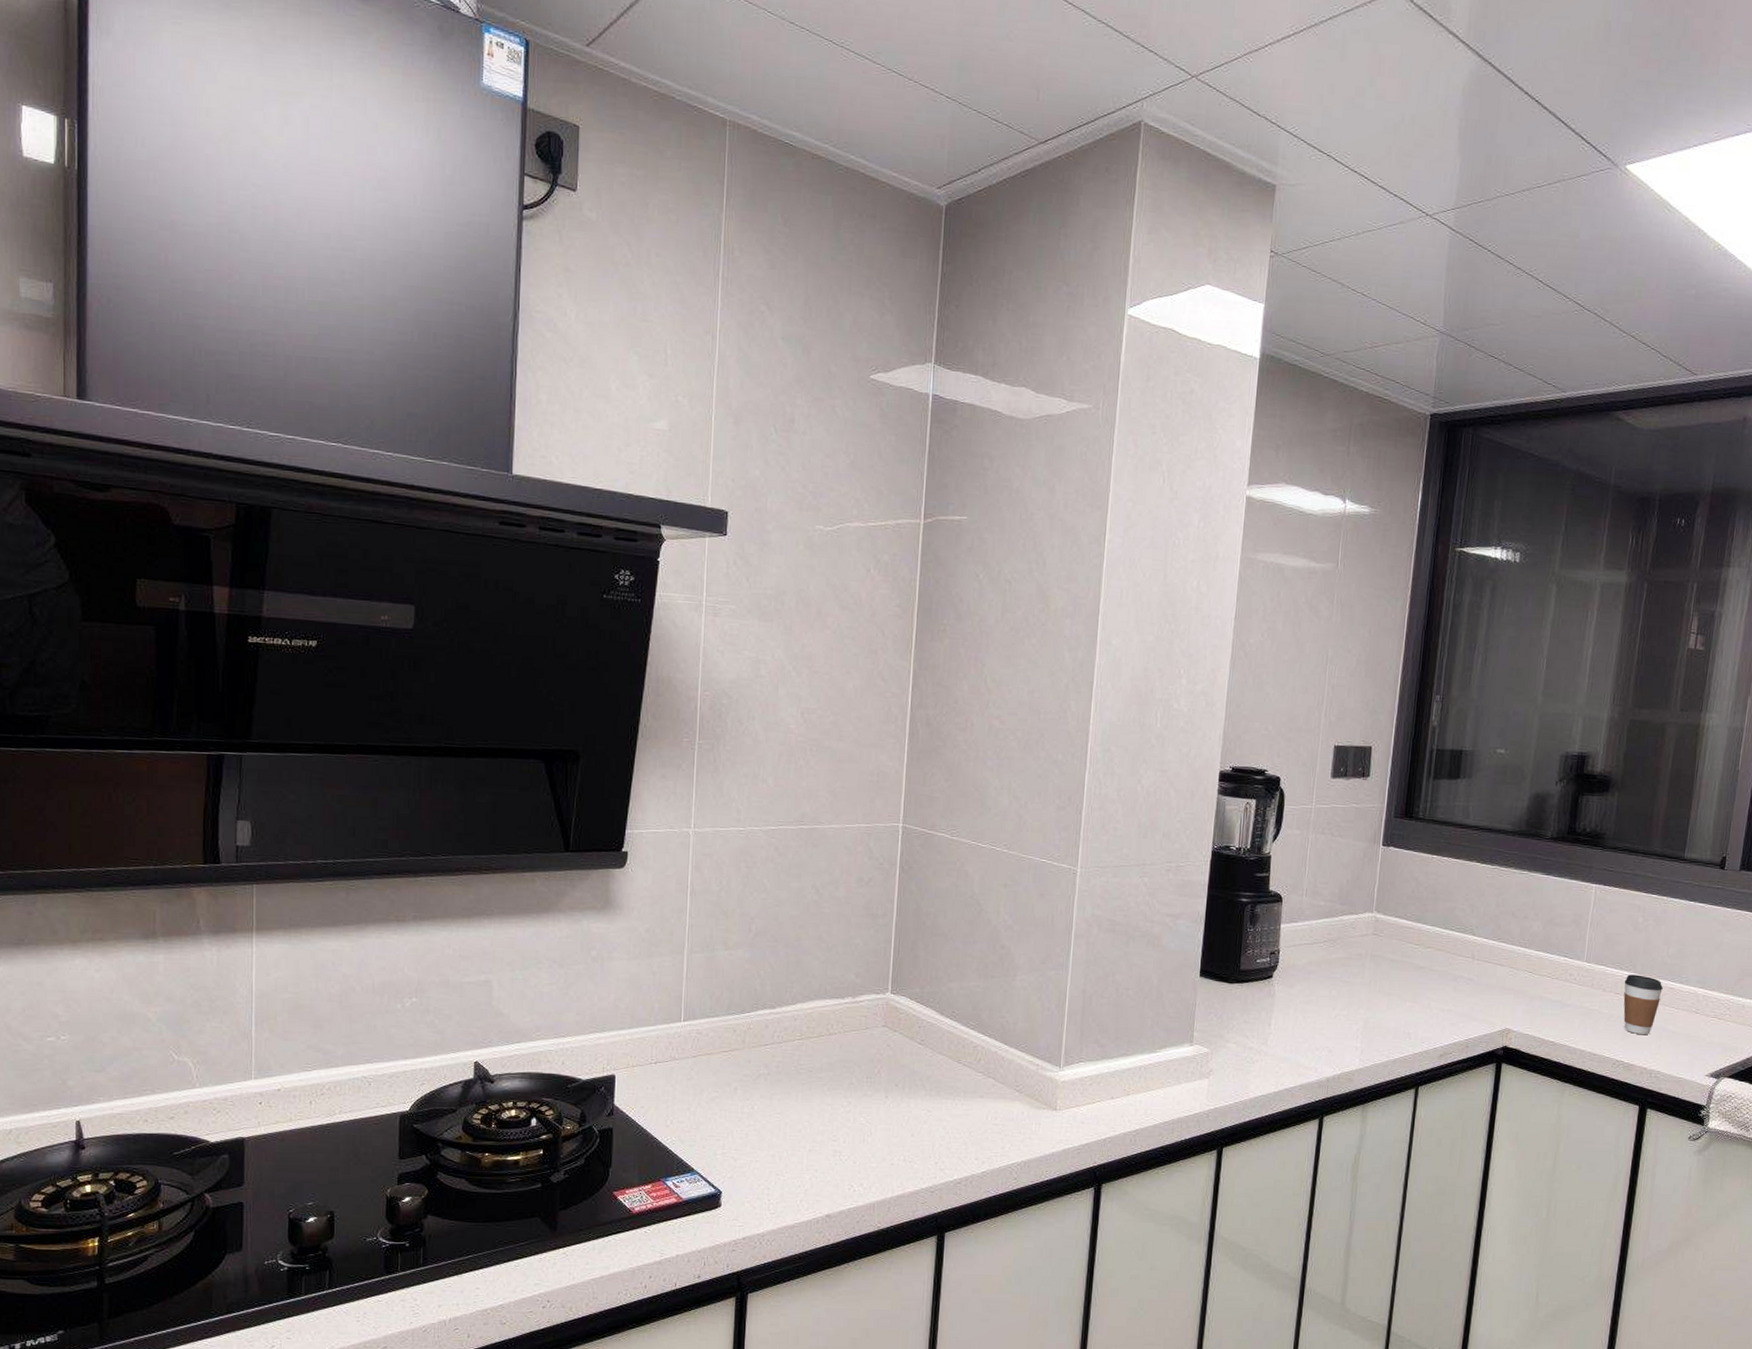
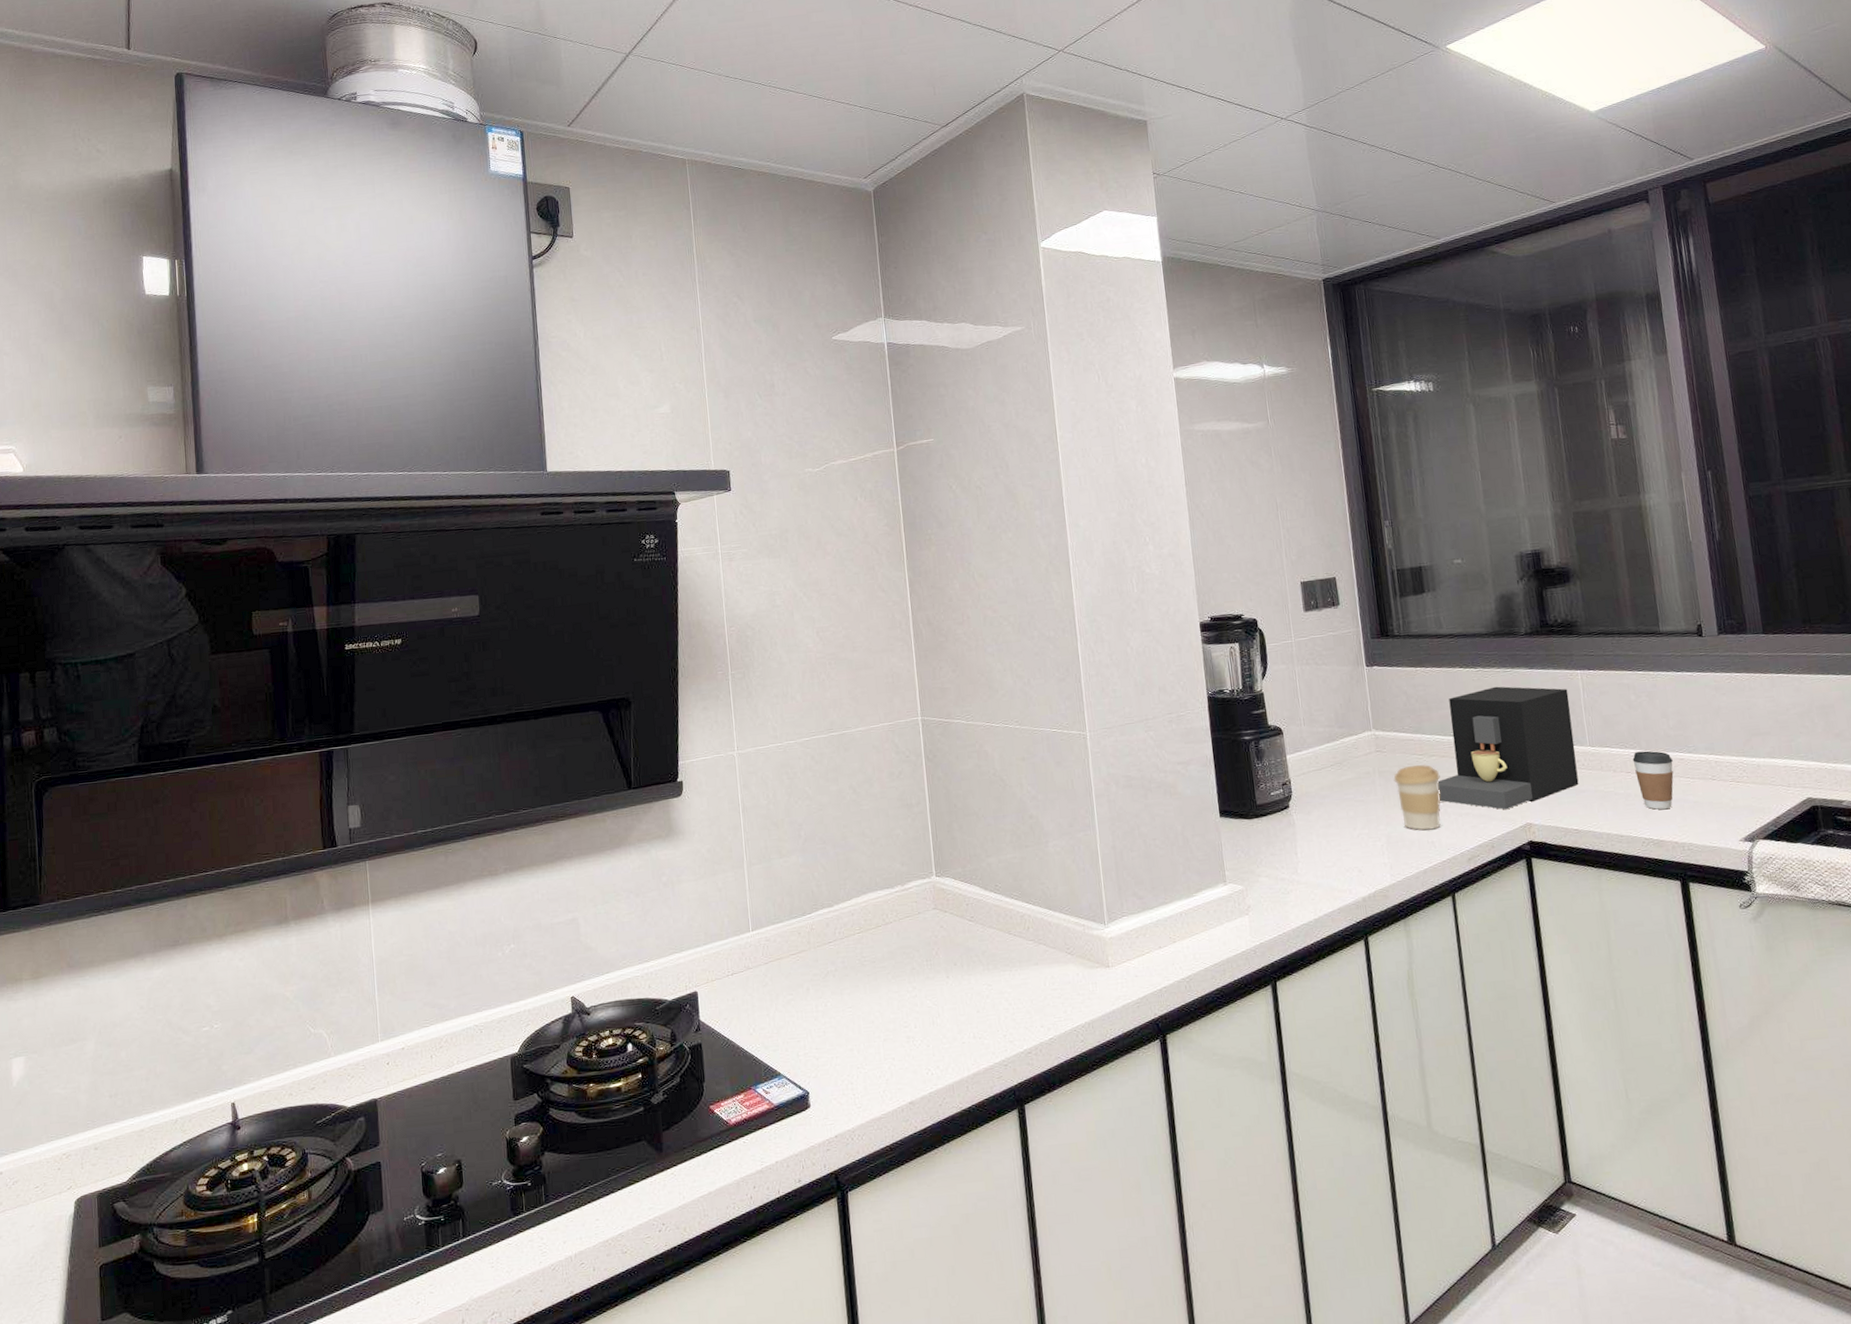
coffee cup: none [1384,953,1432,1021] -> present [1393,764,1441,831]
coffee maker: none [1425,887,1579,1012] -> present [1437,686,1579,810]

